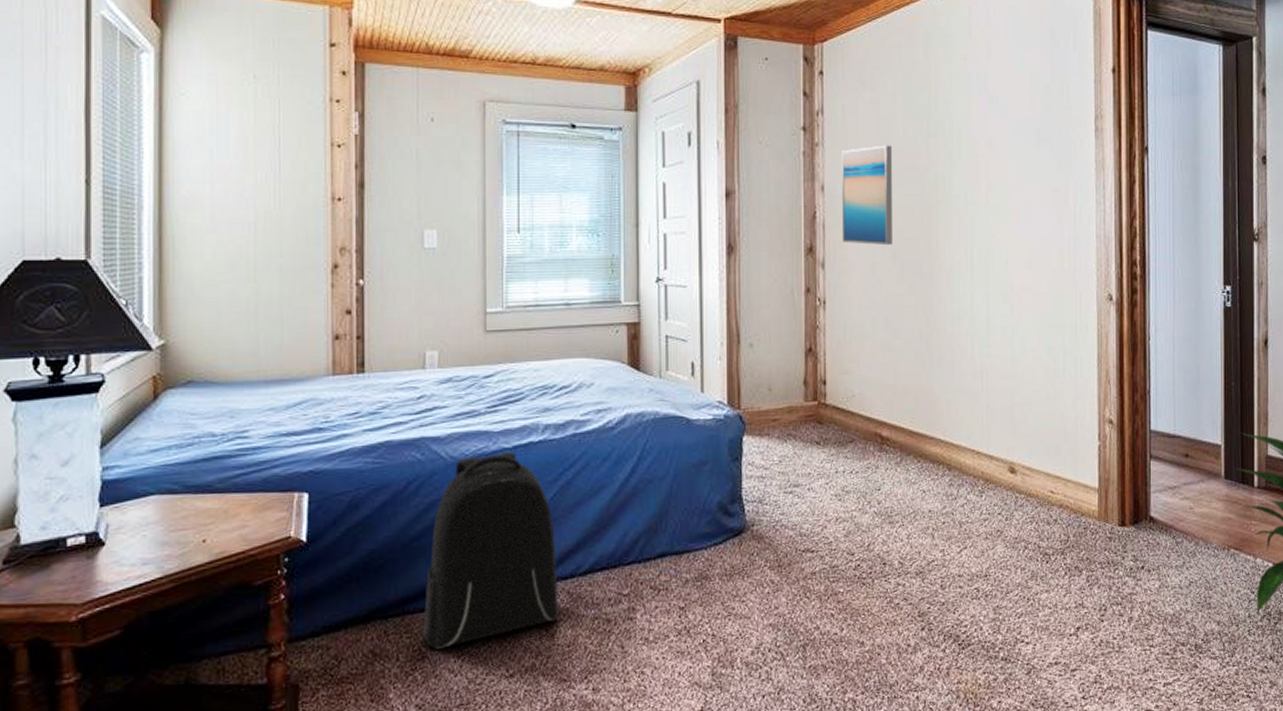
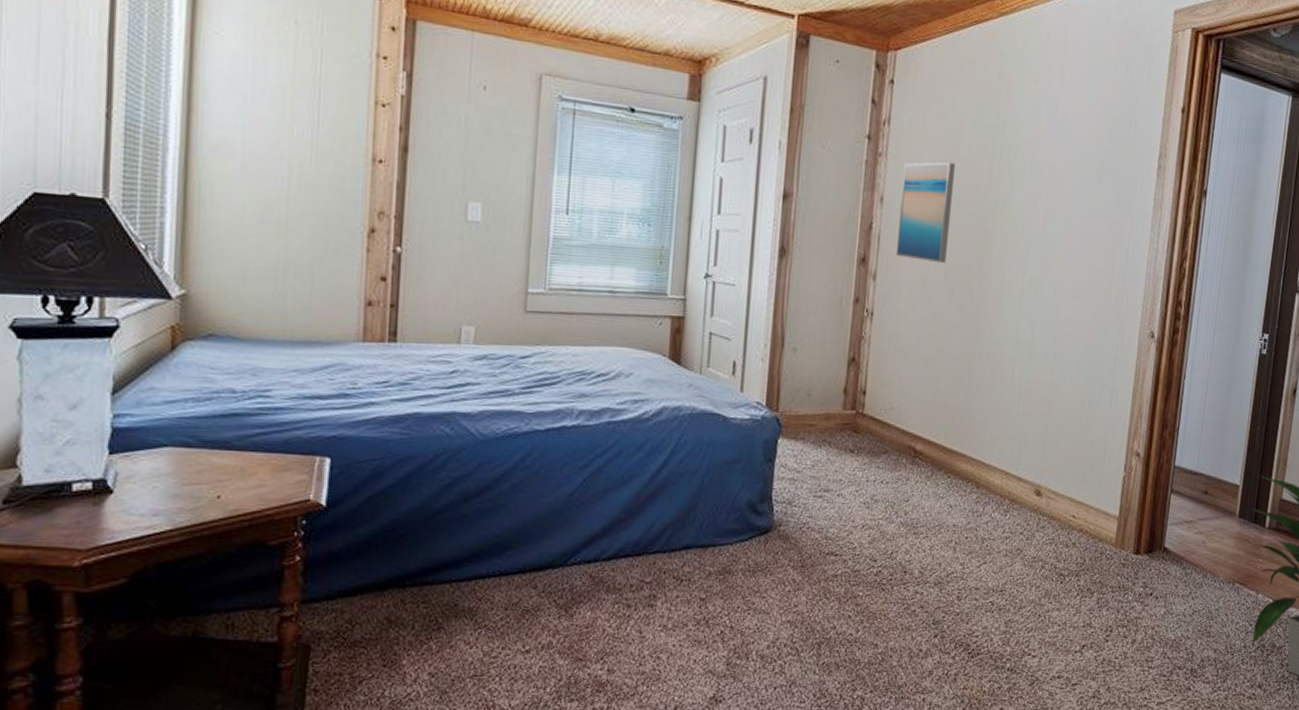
backpack: present [423,451,559,649] -> none [440,433,582,620]

